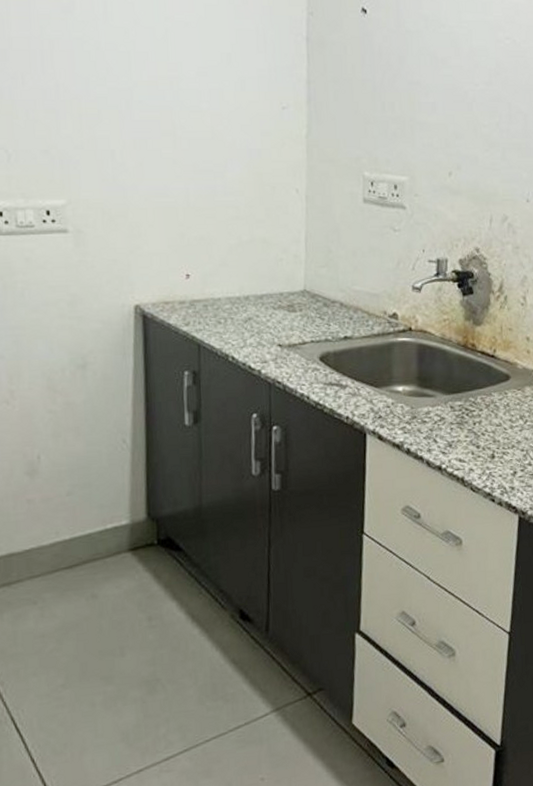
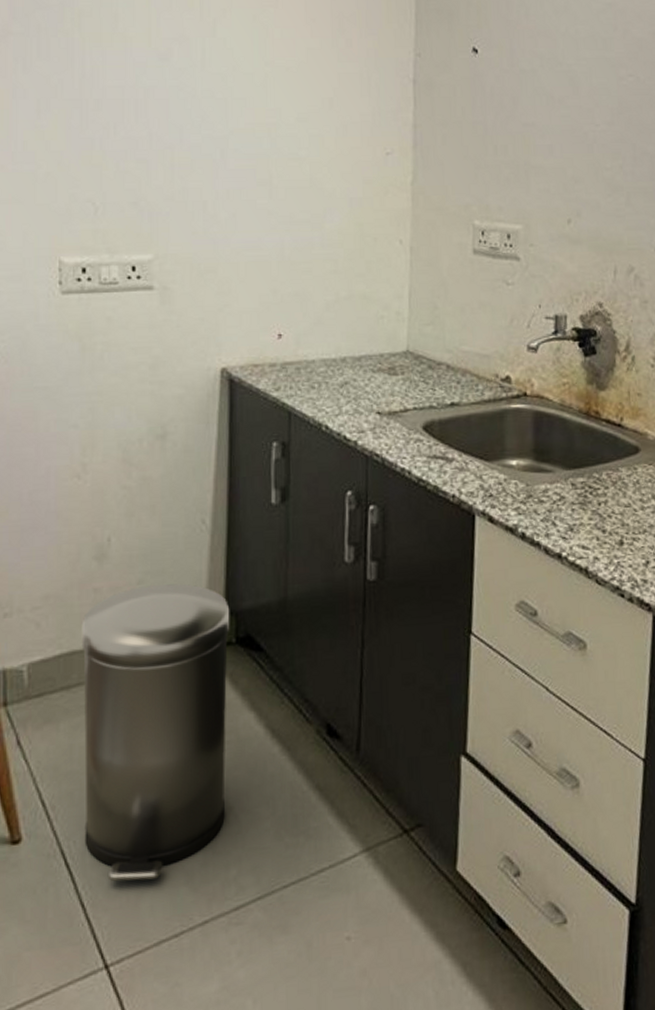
pedal bin: none [18,494,154,741] -> present [81,583,230,882]

